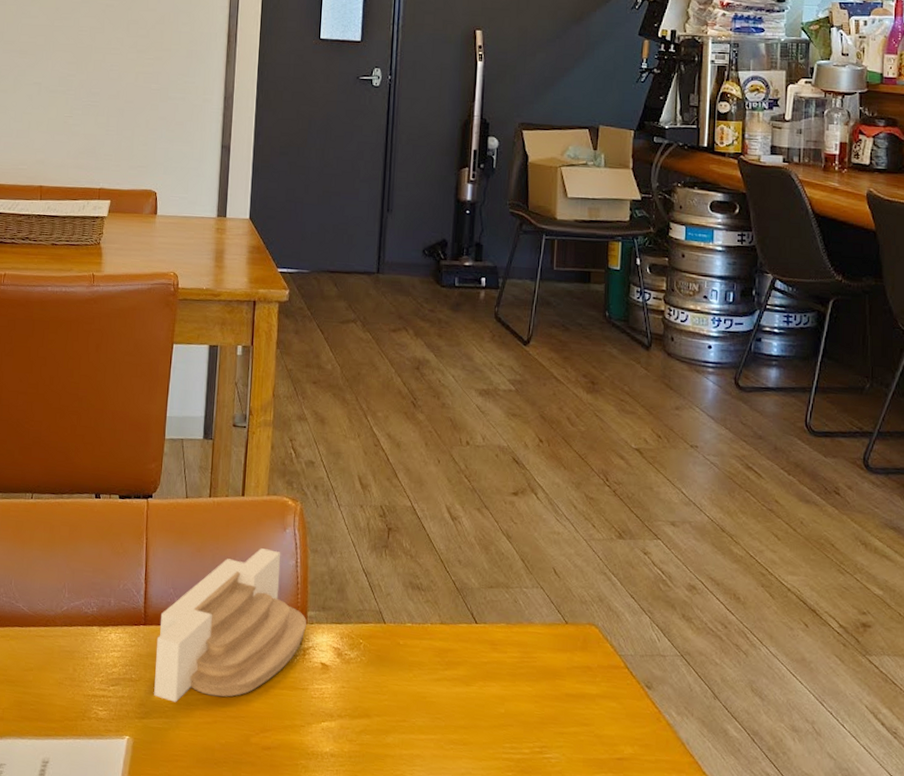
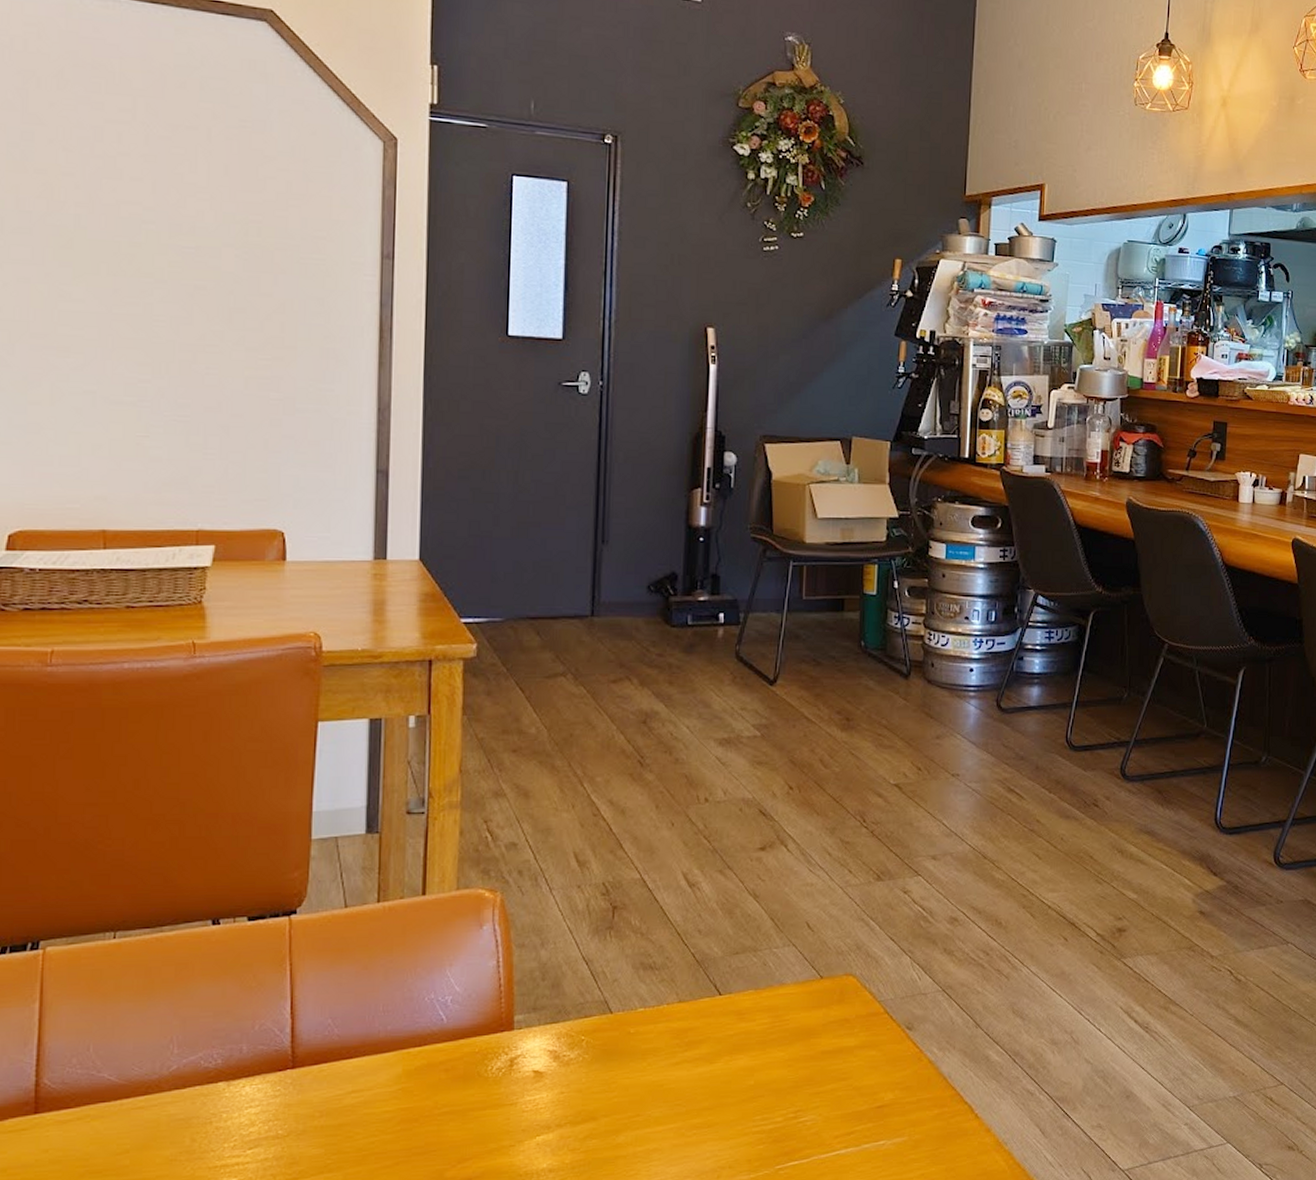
architectural model: present [154,548,307,703] -> none [310,952,513,1152]

